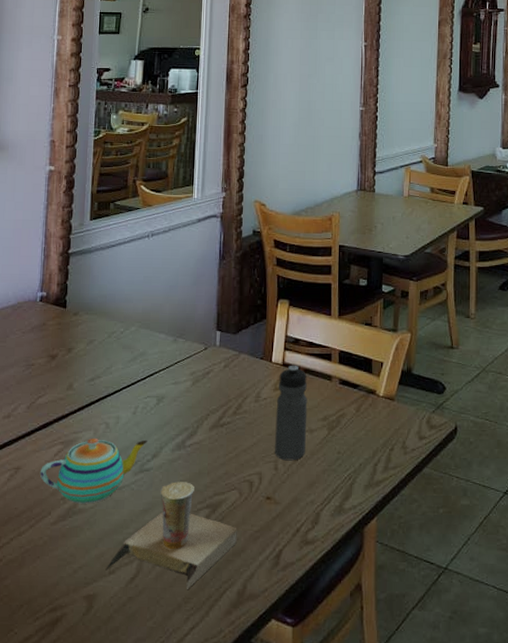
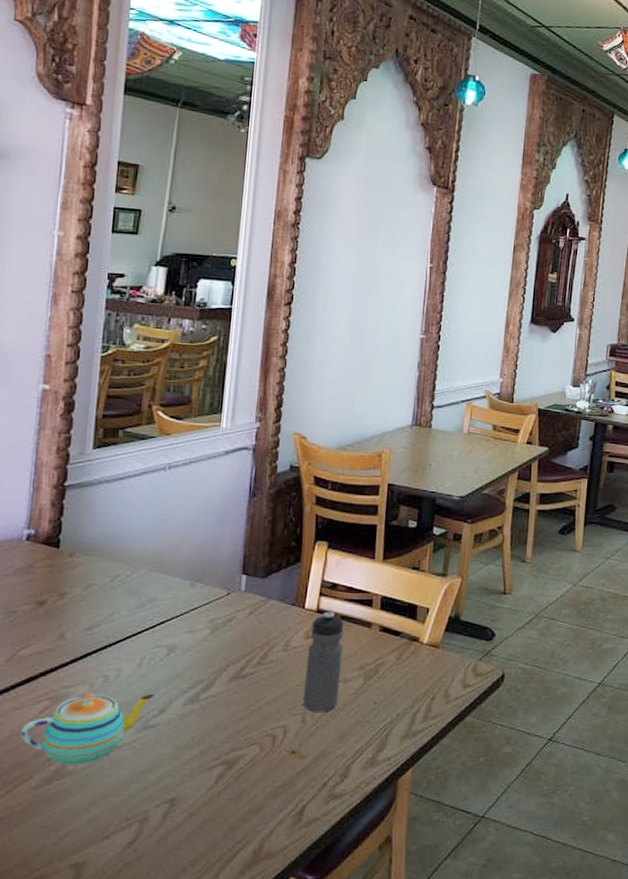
cup: present [105,482,237,590] -> none [98,738,256,852]

